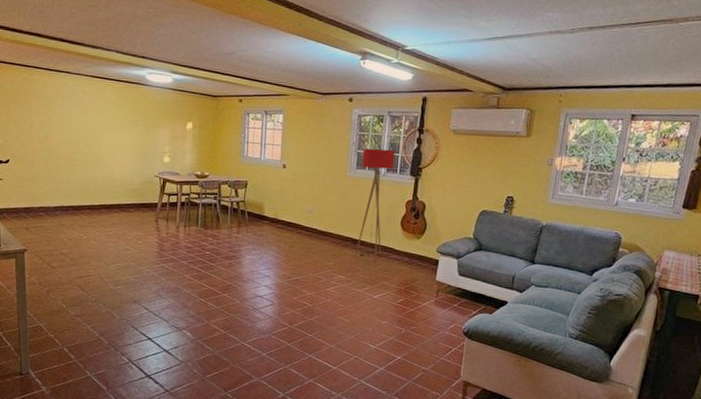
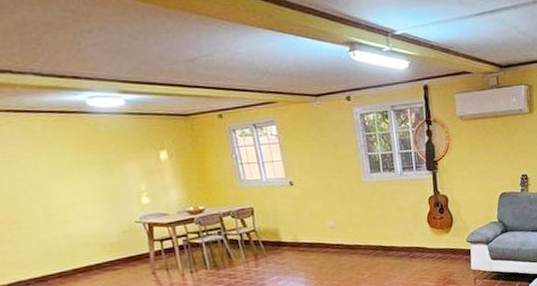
floor lamp: present [355,148,396,262] -> none [373,146,415,265]

